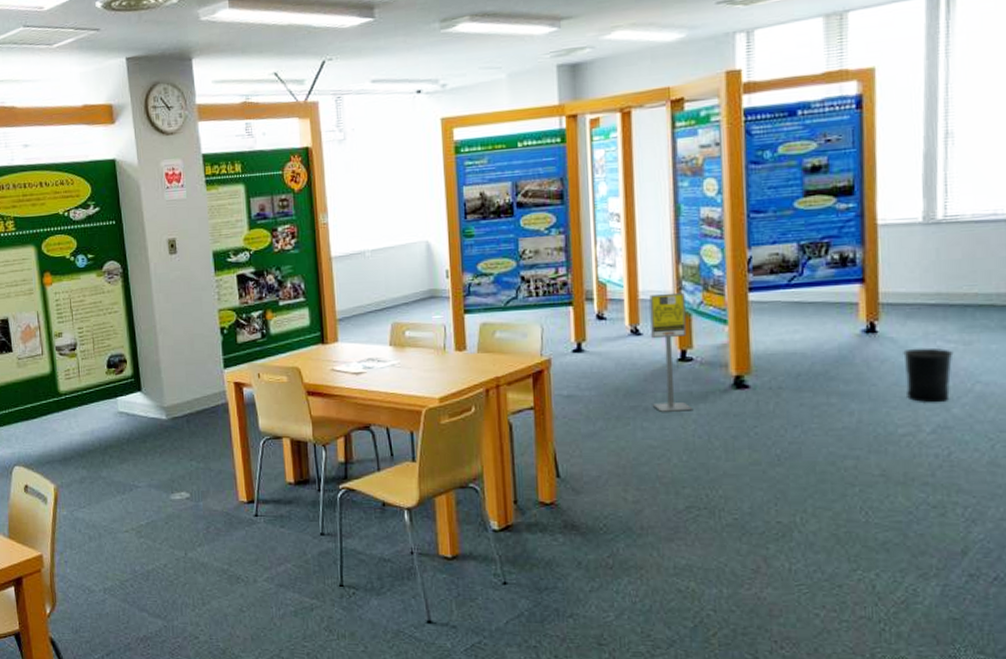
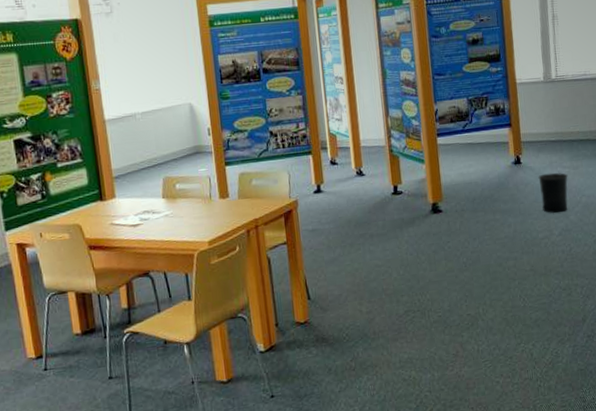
sign stand: present [649,292,694,412] -> none [368,139,405,237]

